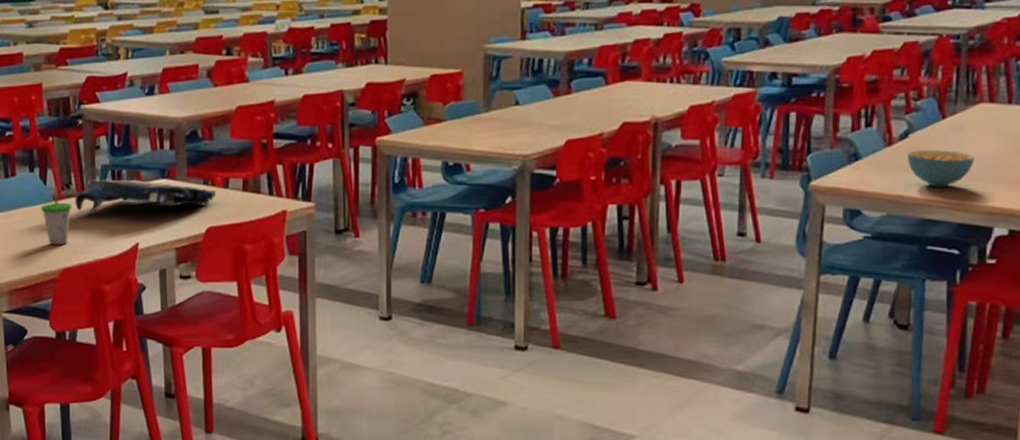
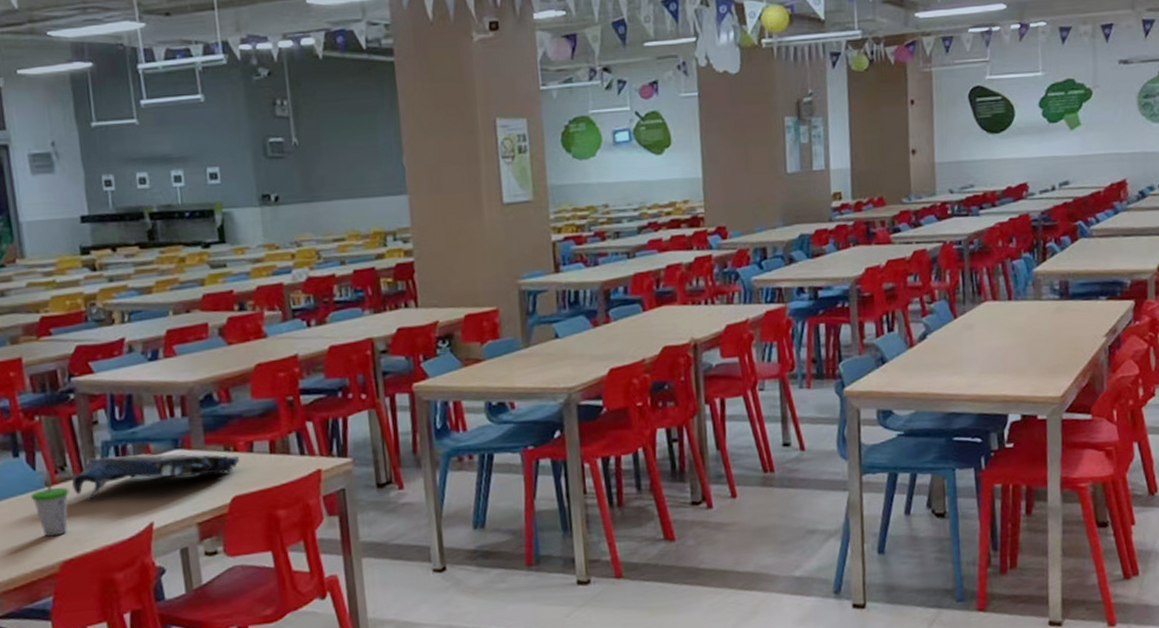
cereal bowl: present [907,150,975,187] -> none [927,347,986,382]

